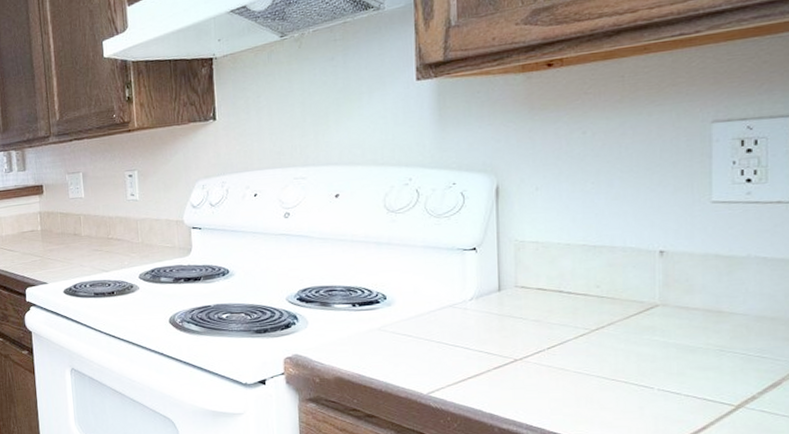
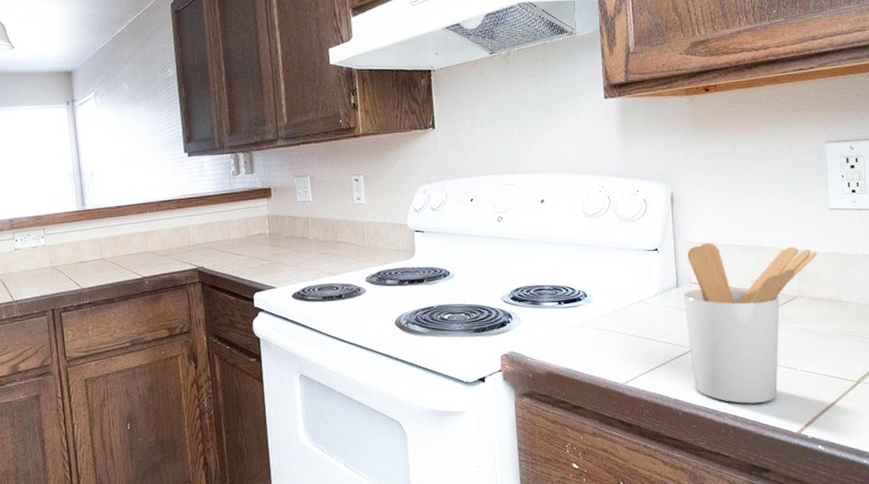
utensil holder: none [506,241,691,424] -> present [683,242,818,404]

